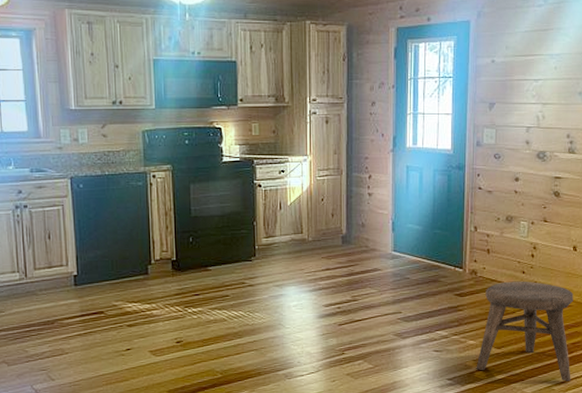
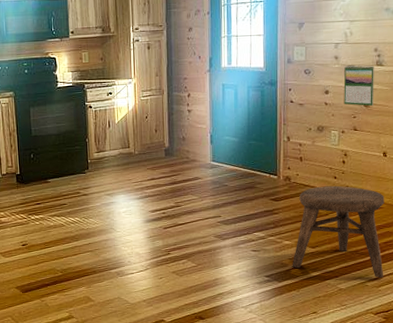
calendar: none [534,151,566,196] -> present [343,64,374,106]

